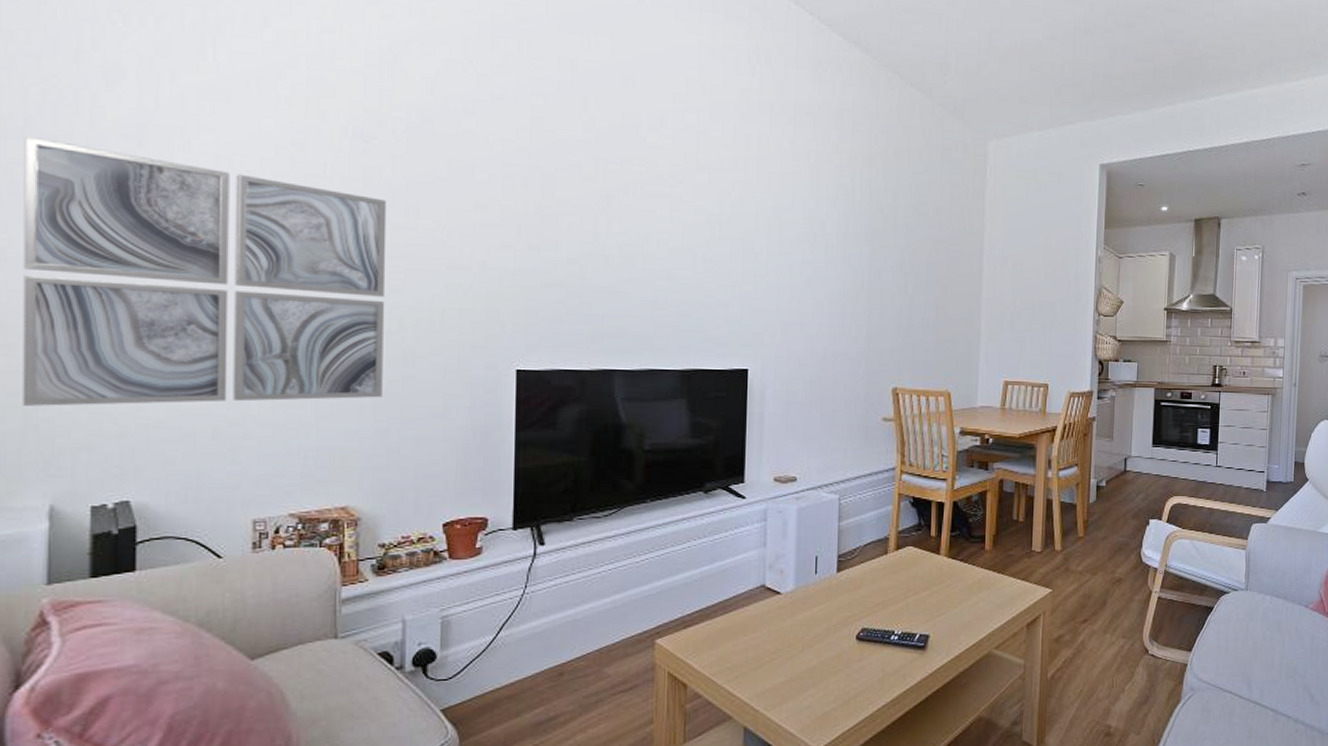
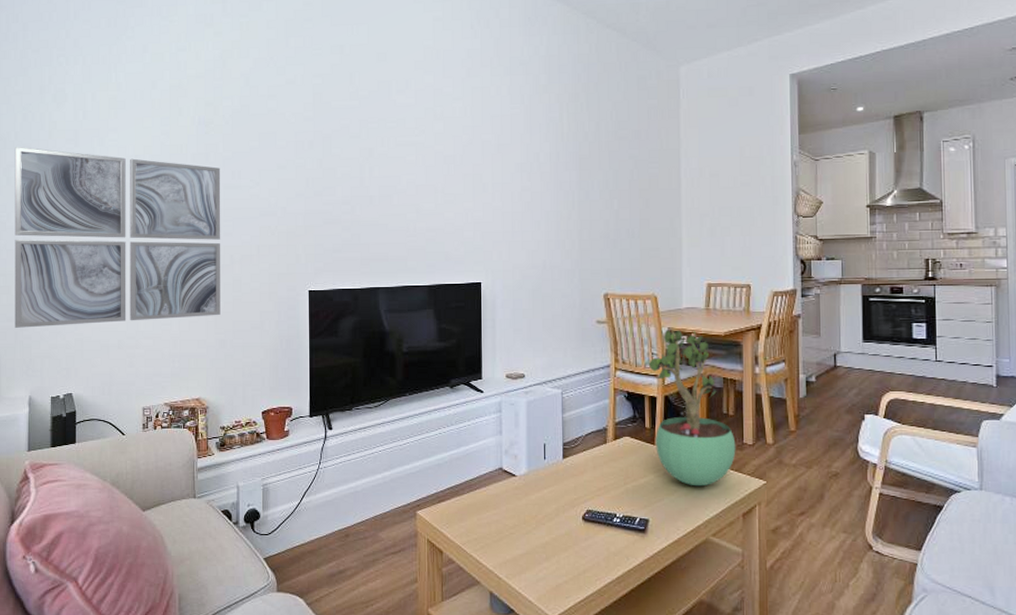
potted plant: none [937,430,1024,598] -> present [648,330,736,487]

